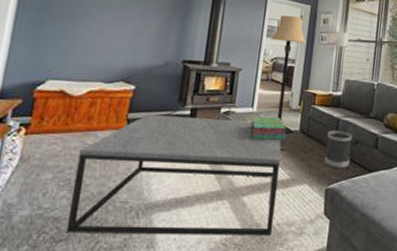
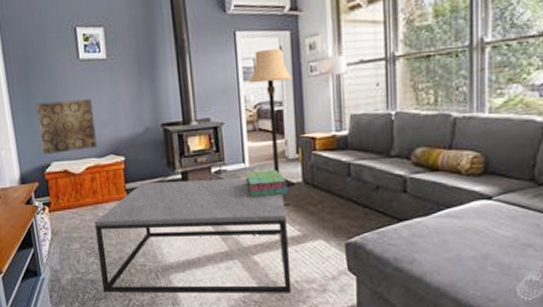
wall art: none [39,16,116,73] -> present [36,99,97,154]
wastebasket: present [324,130,353,169] -> none [336,176,371,220]

